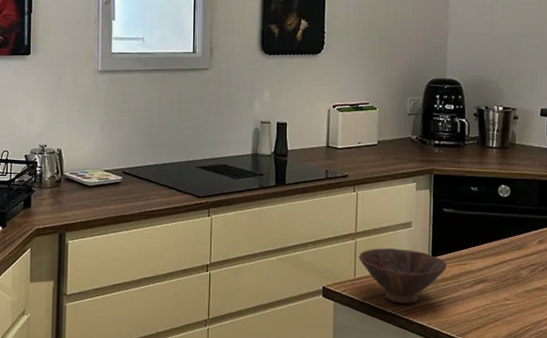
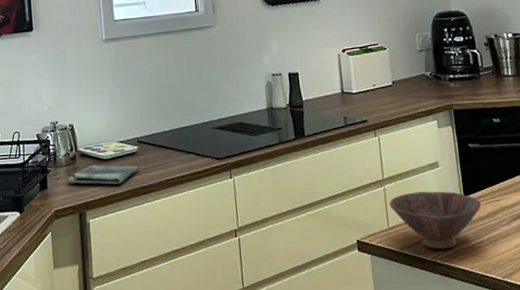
dish towel: none [50,189,121,210] -> present [67,164,139,185]

